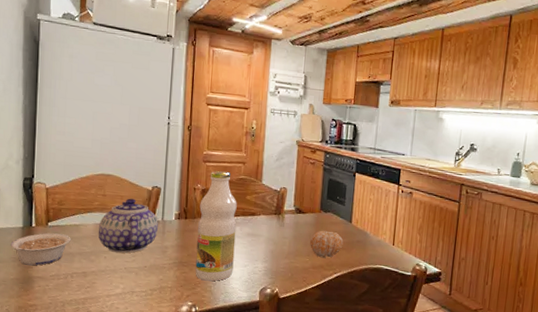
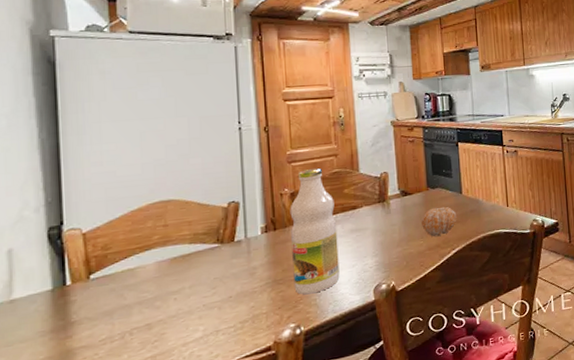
legume: present [10,233,71,266] -> none [35,284,125,337]
teapot: present [98,198,158,254] -> none [161,221,241,291]

